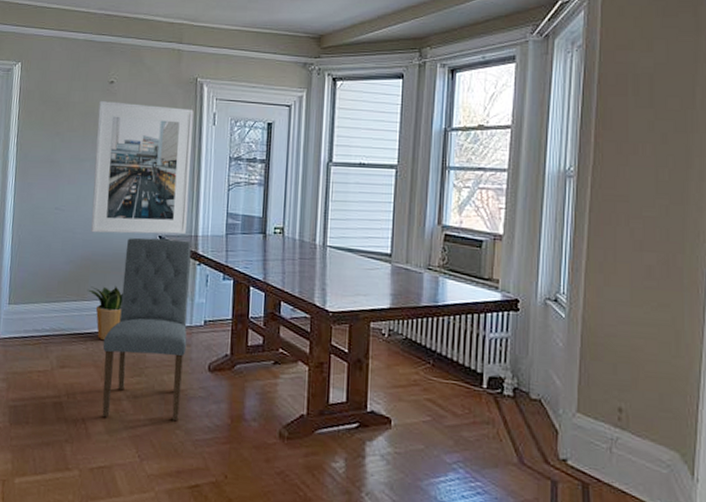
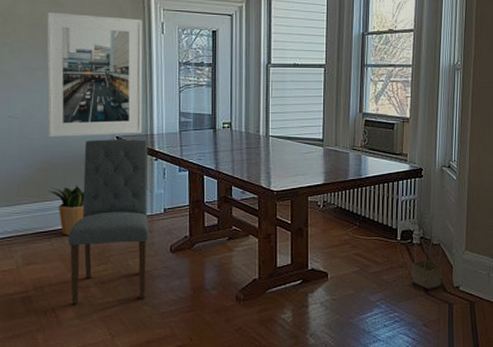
basket: none [500,387,544,458] -> present [411,235,443,289]

